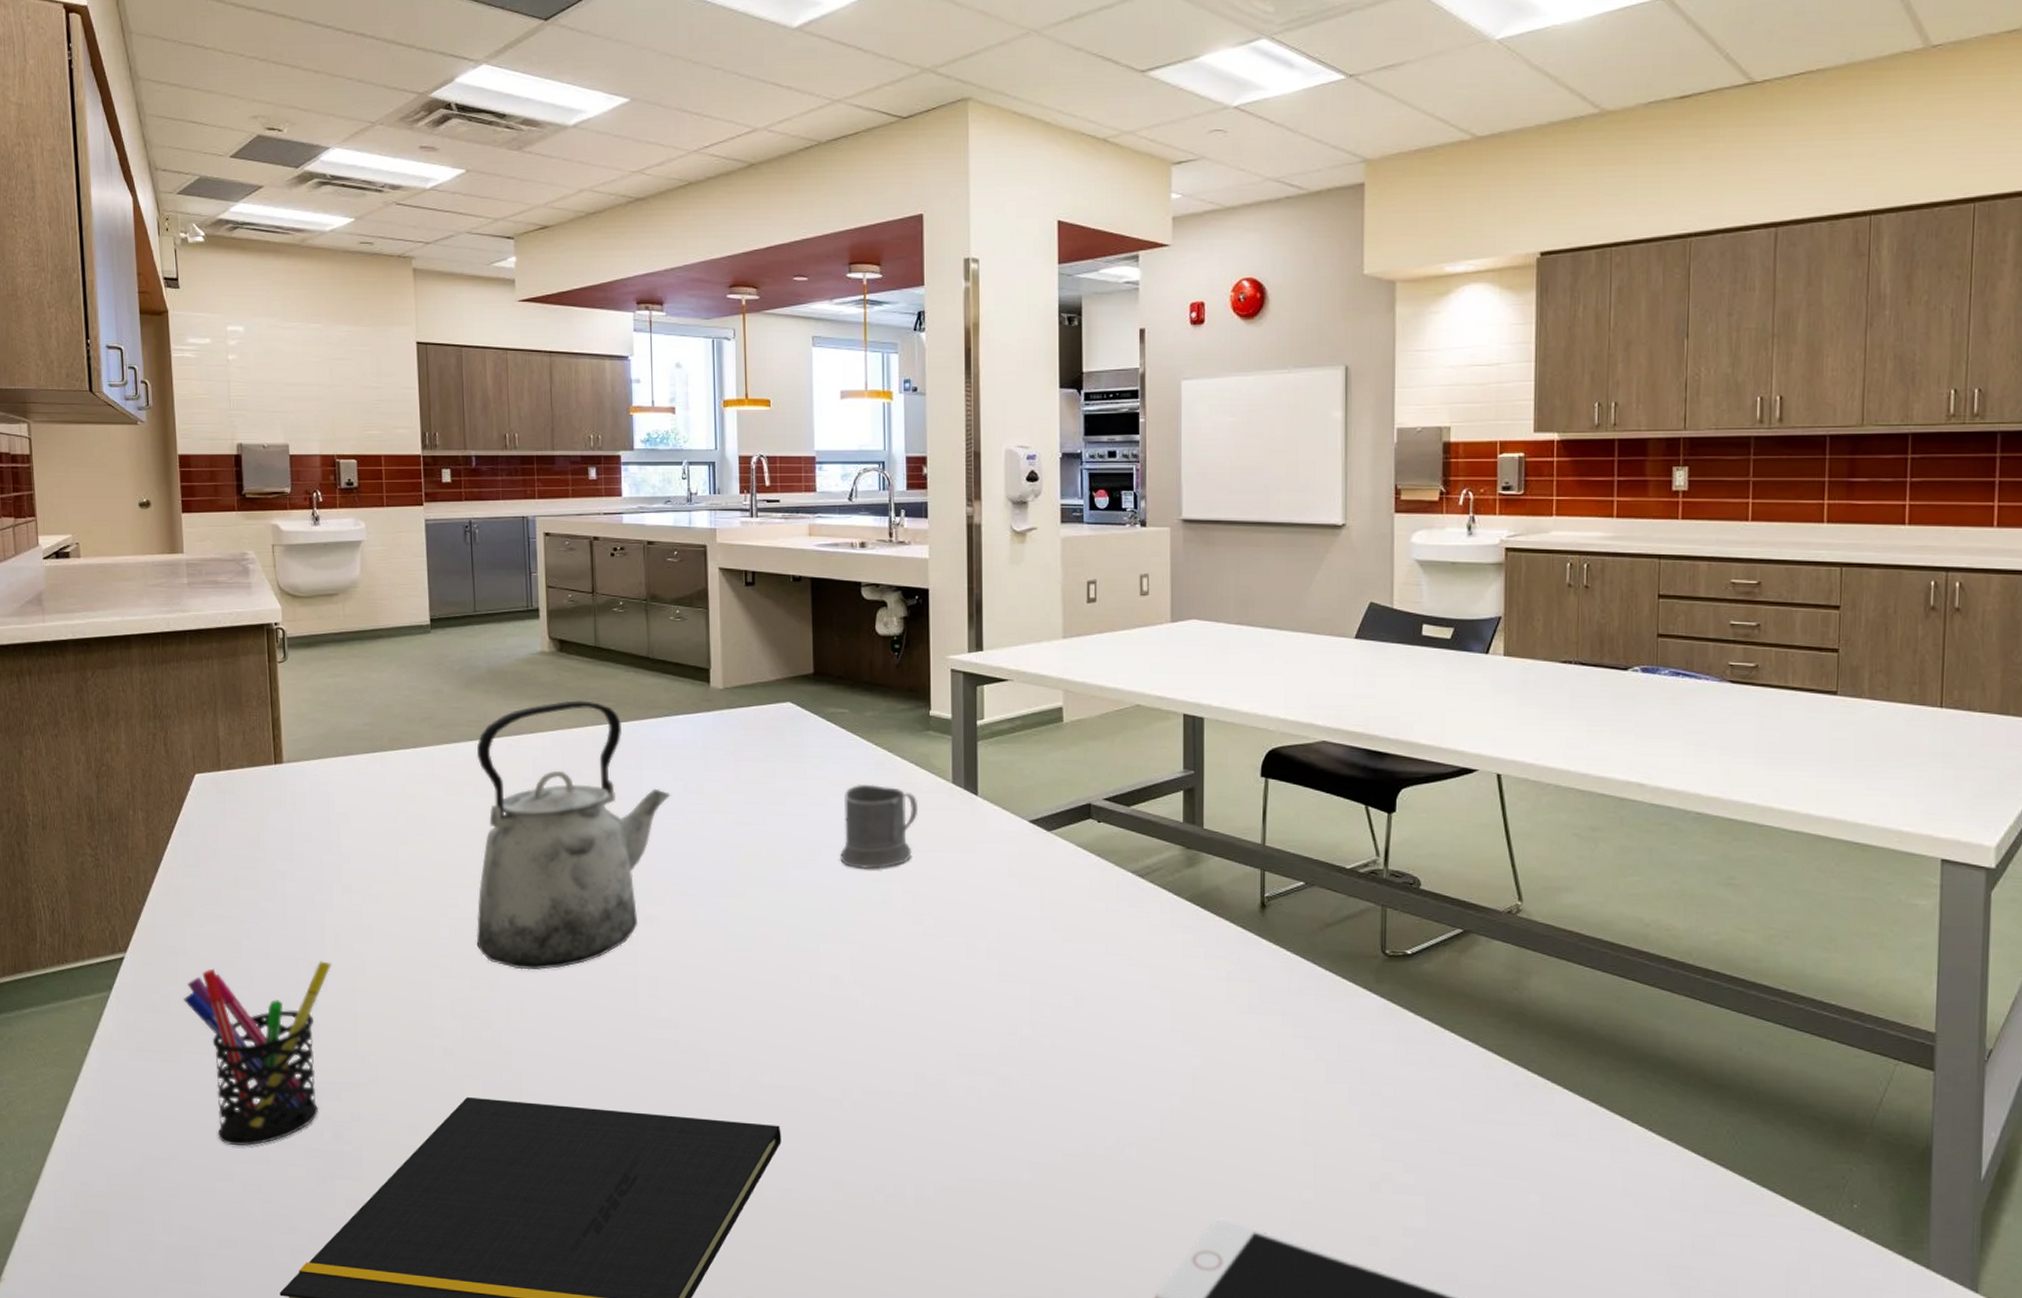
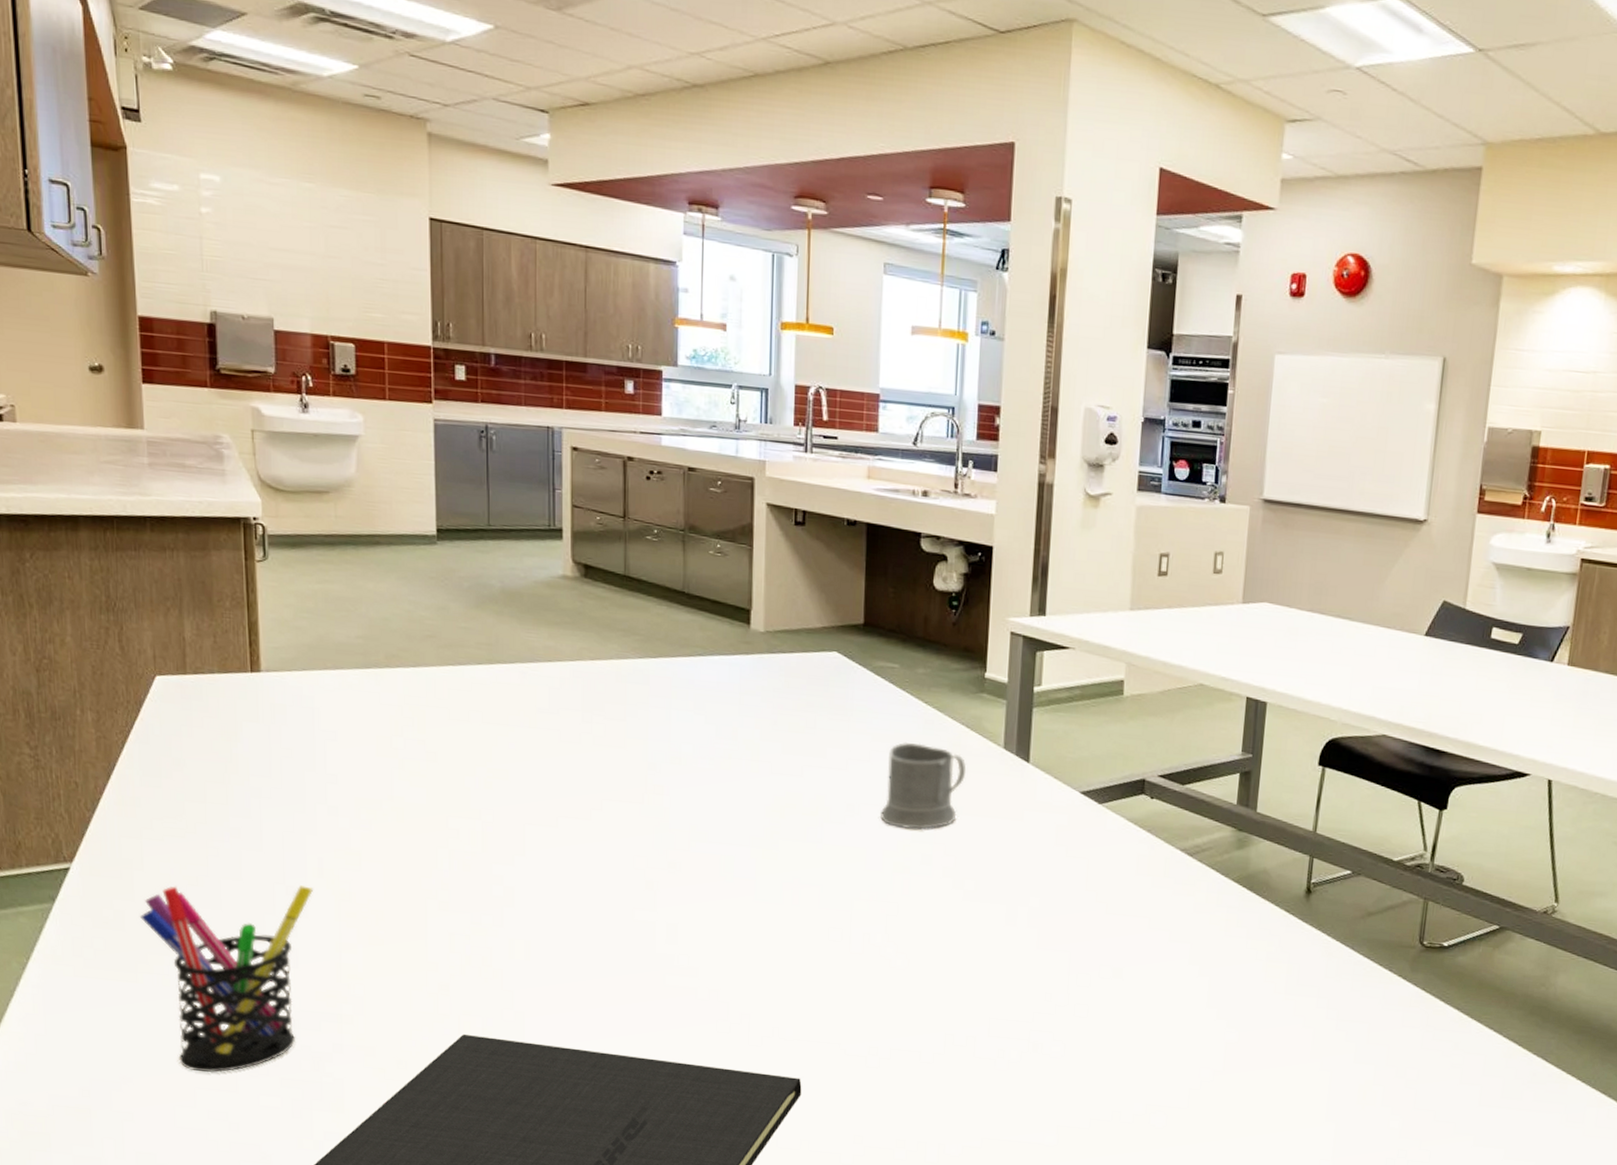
kettle: present [476,700,671,970] -> none [479,630,701,909]

